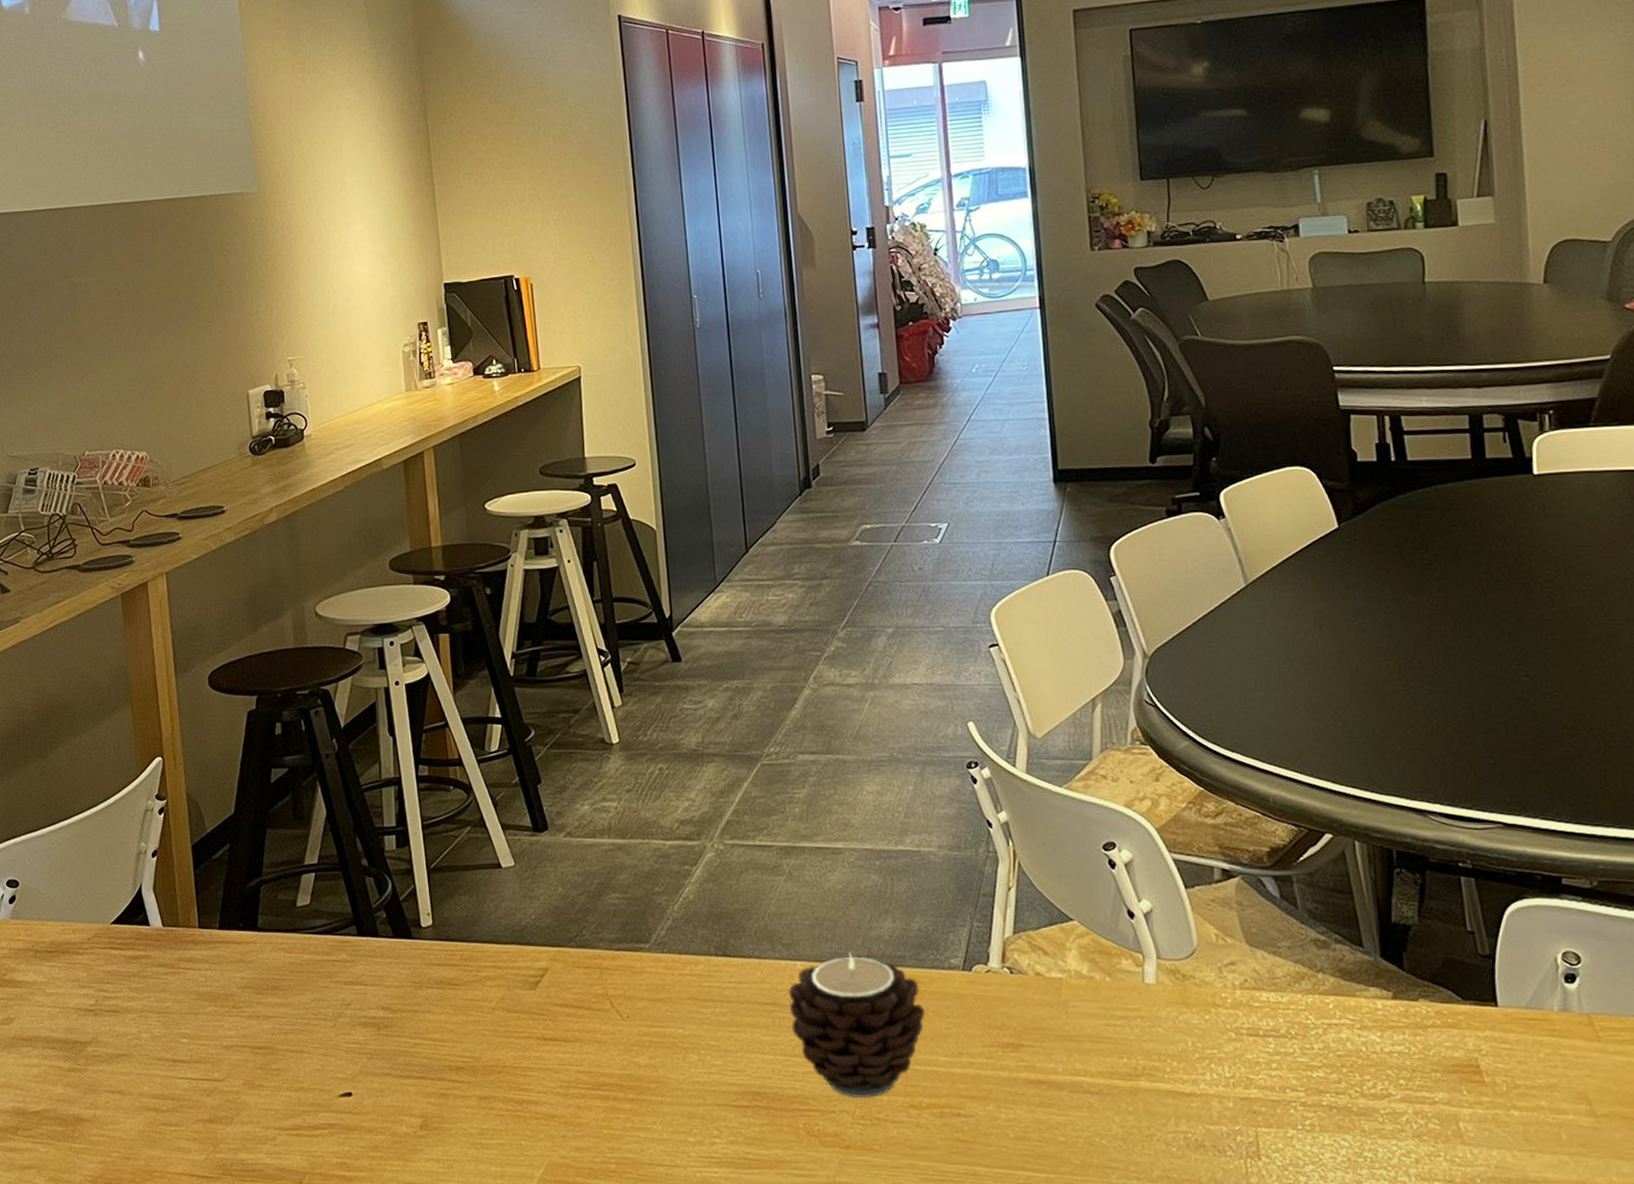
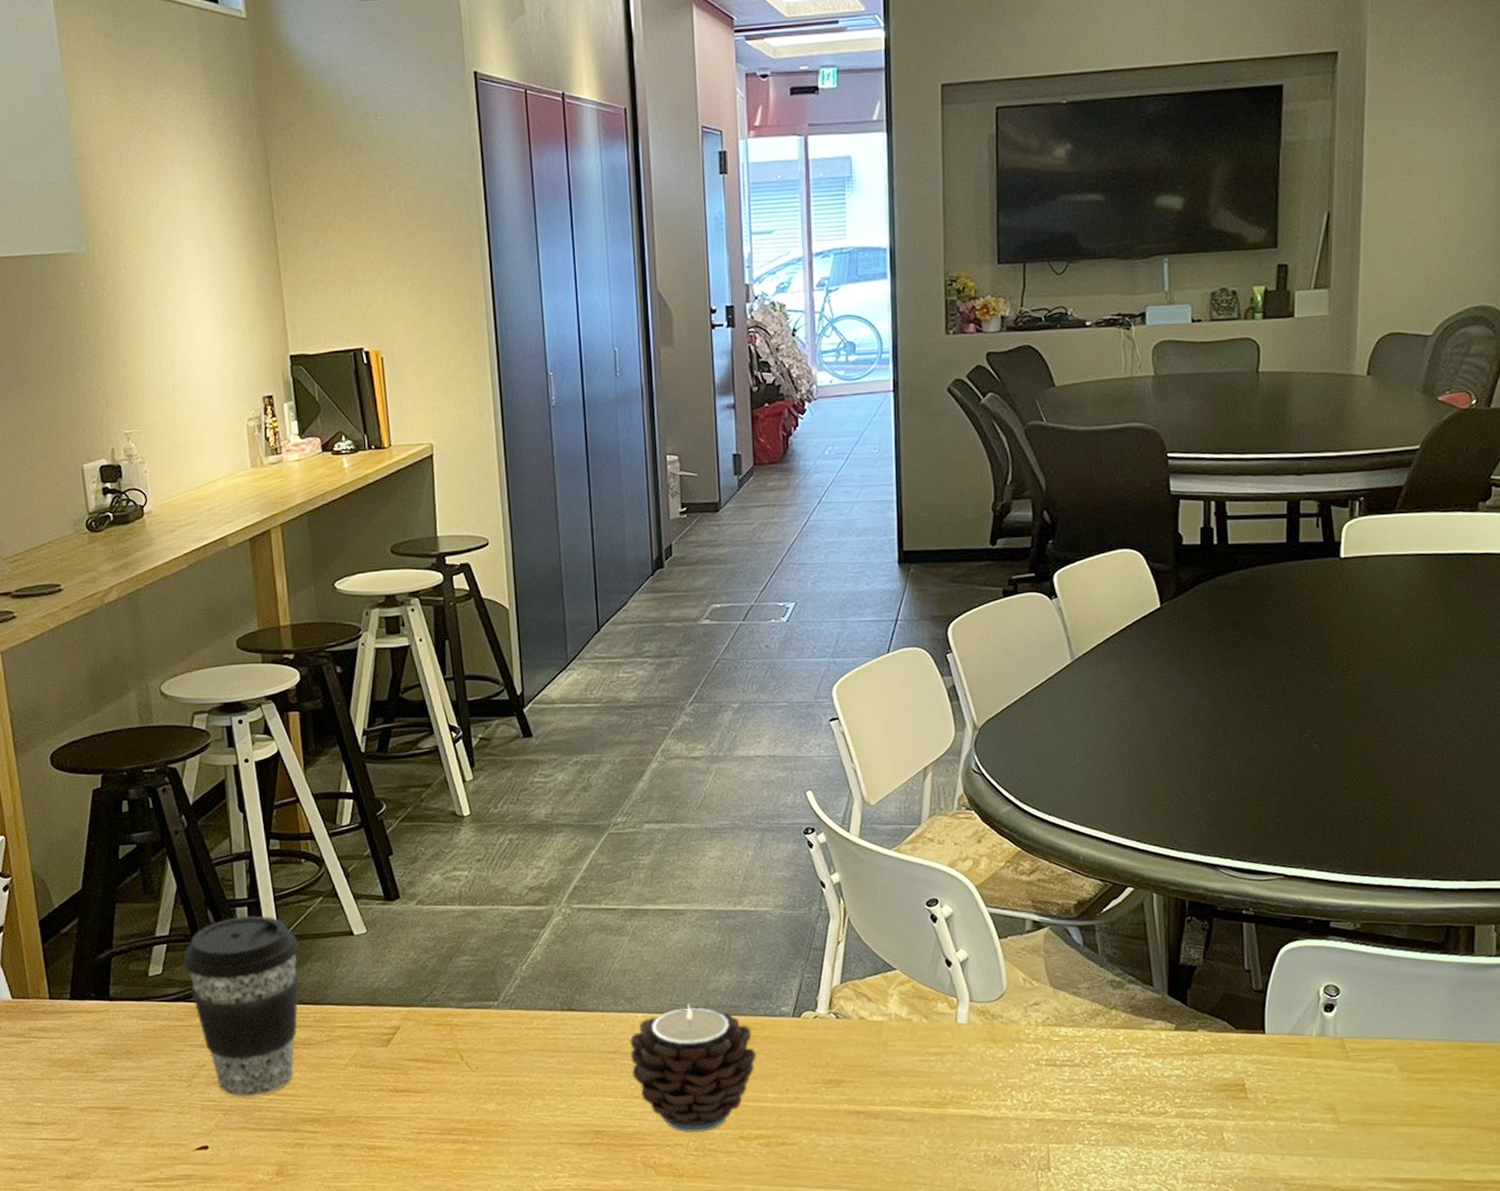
coffee cup: none [330,845,447,1041] -> present [183,915,300,1097]

